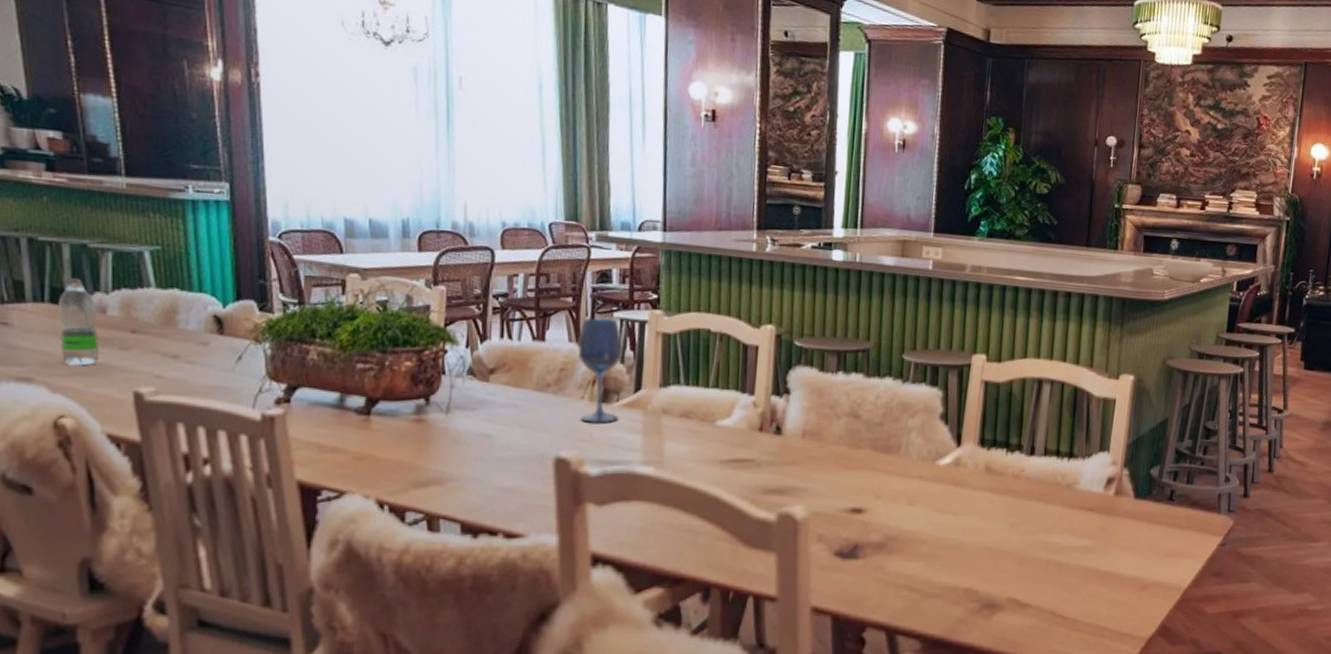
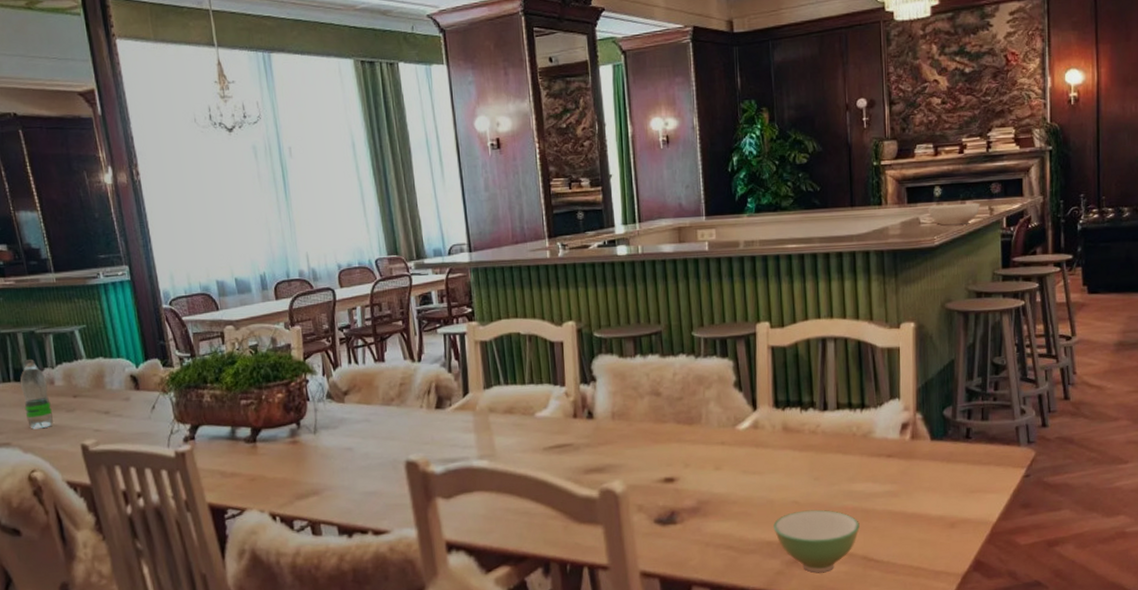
wineglass: present [577,316,623,424] -> none [411,334,453,429]
bowl: none [961,557,1052,625] -> present [773,509,860,574]

